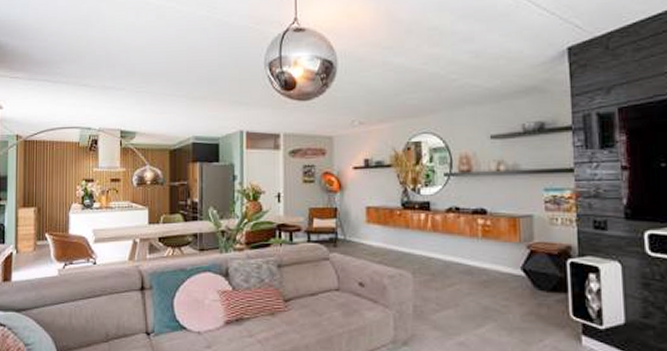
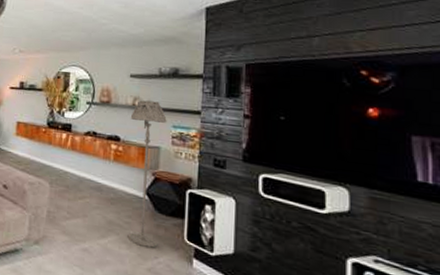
floor lamp: none [495,163,540,330] -> present [127,100,167,248]

